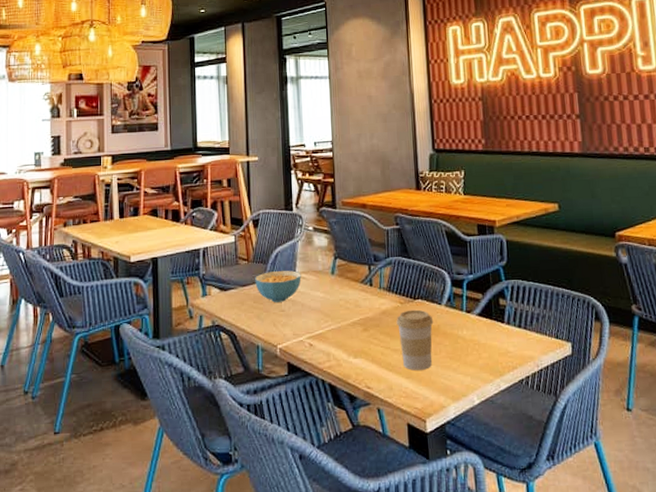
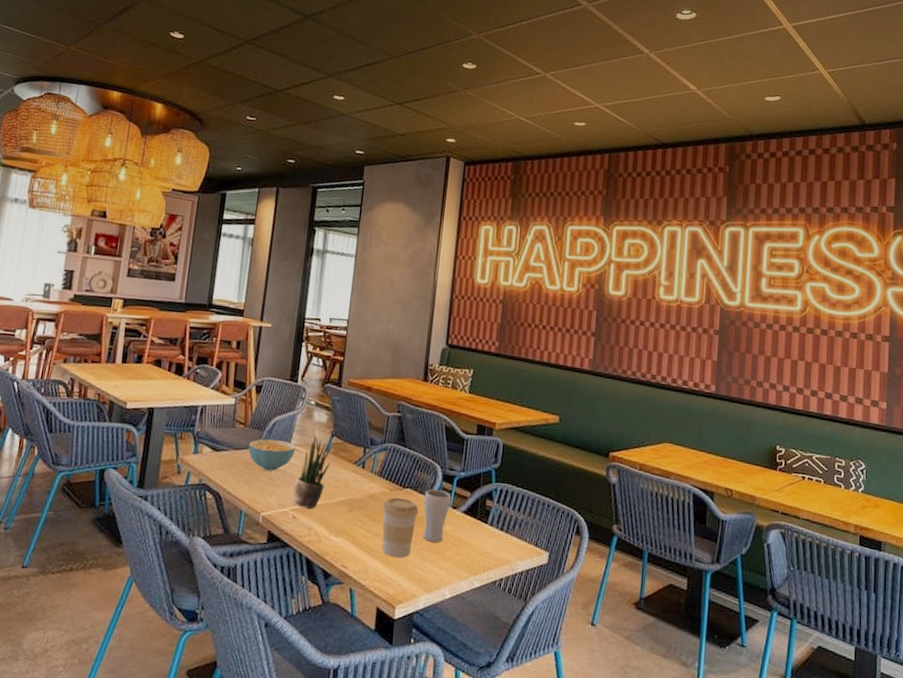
potted plant: none [306,261,338,334] -> present [292,436,334,509]
drinking glass: none [436,295,464,350] -> present [422,488,452,543]

